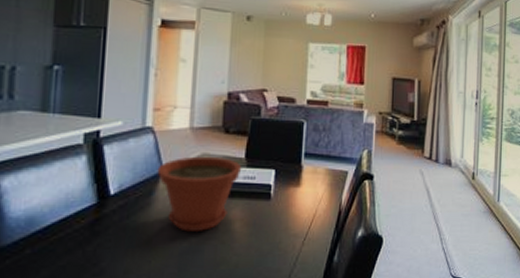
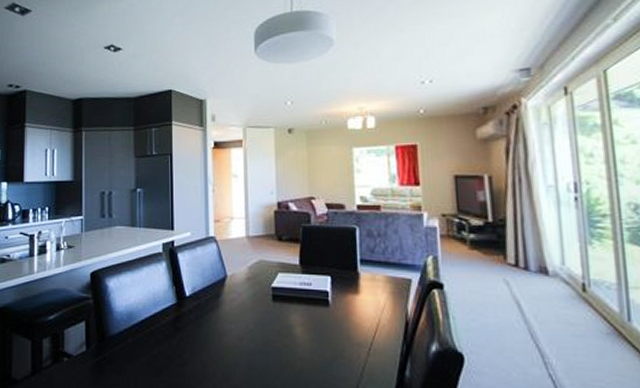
plant pot: present [157,156,242,233] -> none [222,262,298,335]

